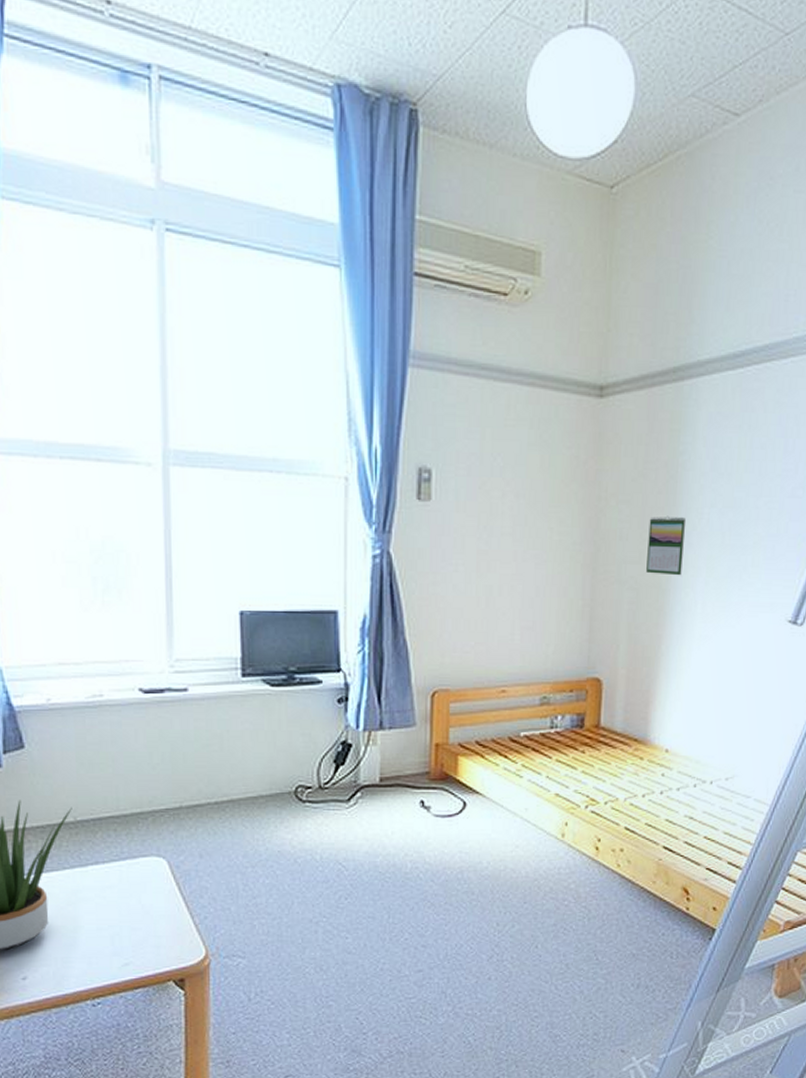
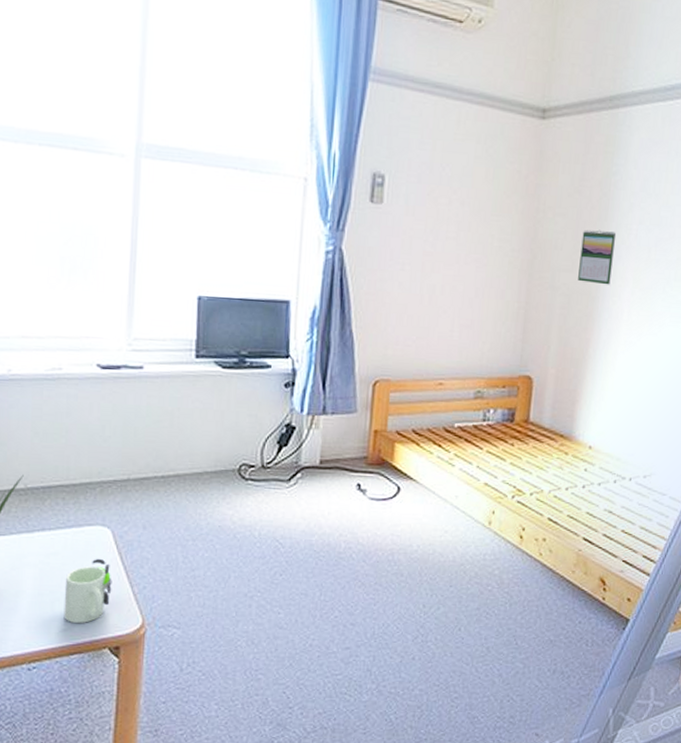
mug: none [123,889,172,958] -> present [64,558,112,624]

